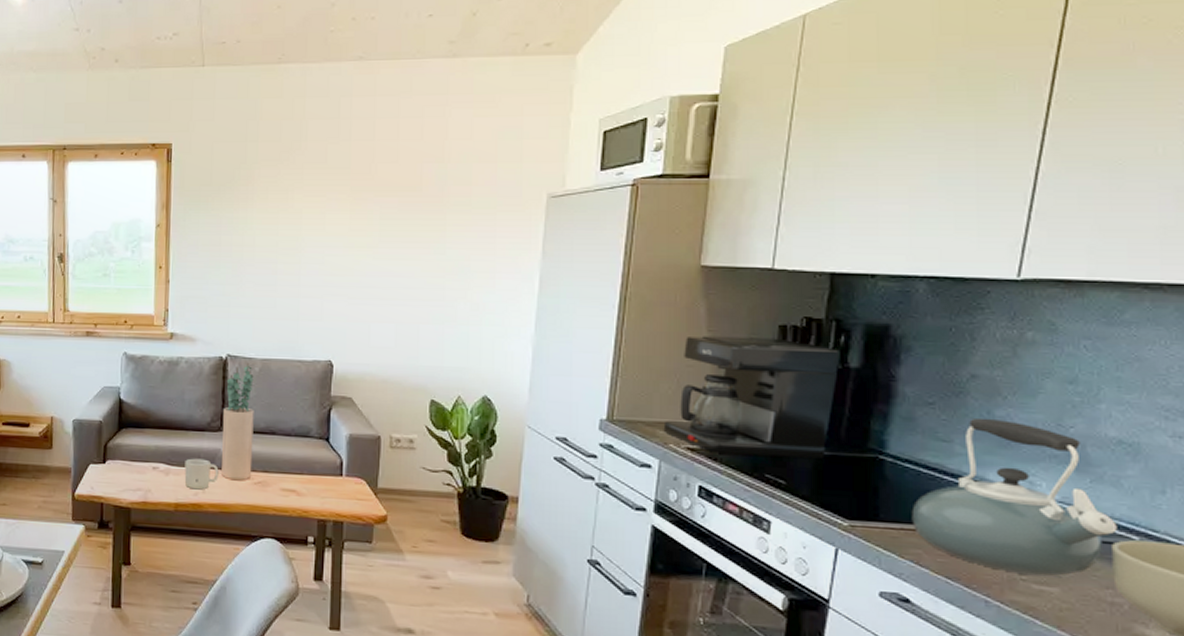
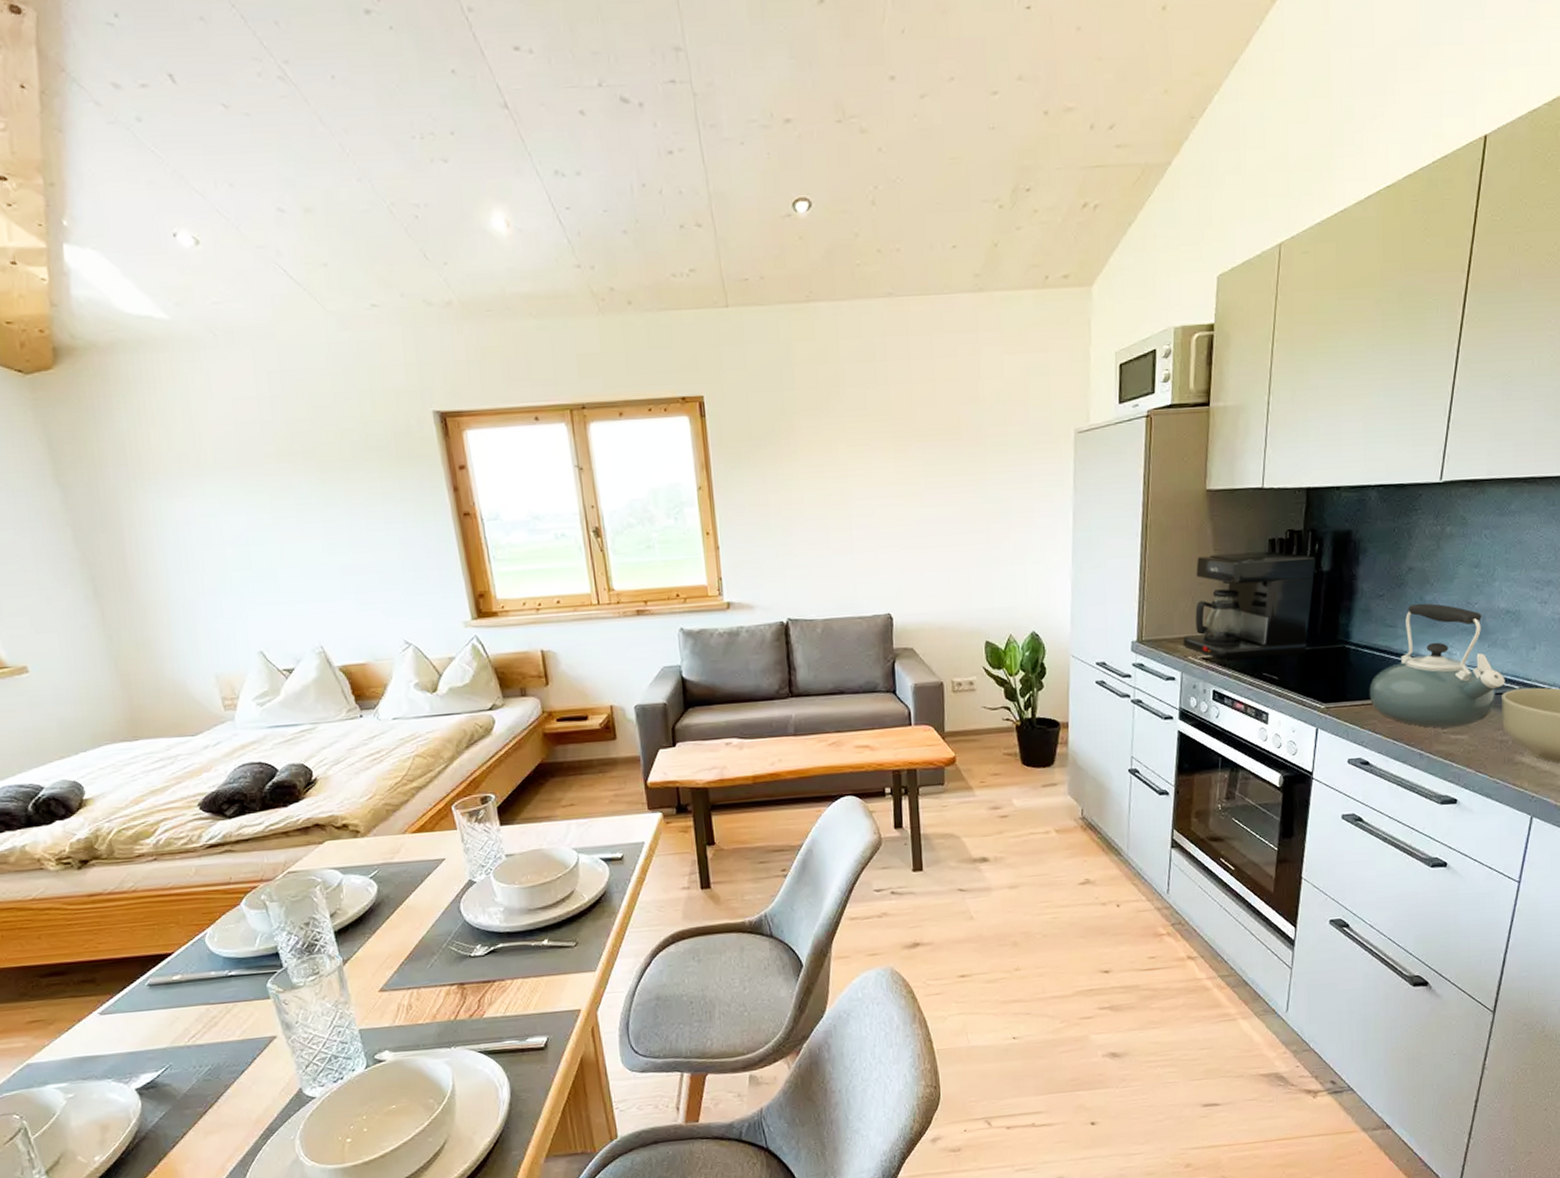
mug: present [184,458,219,490] -> none [758,727,793,760]
vase: present [221,363,254,481] -> none [789,625,826,745]

